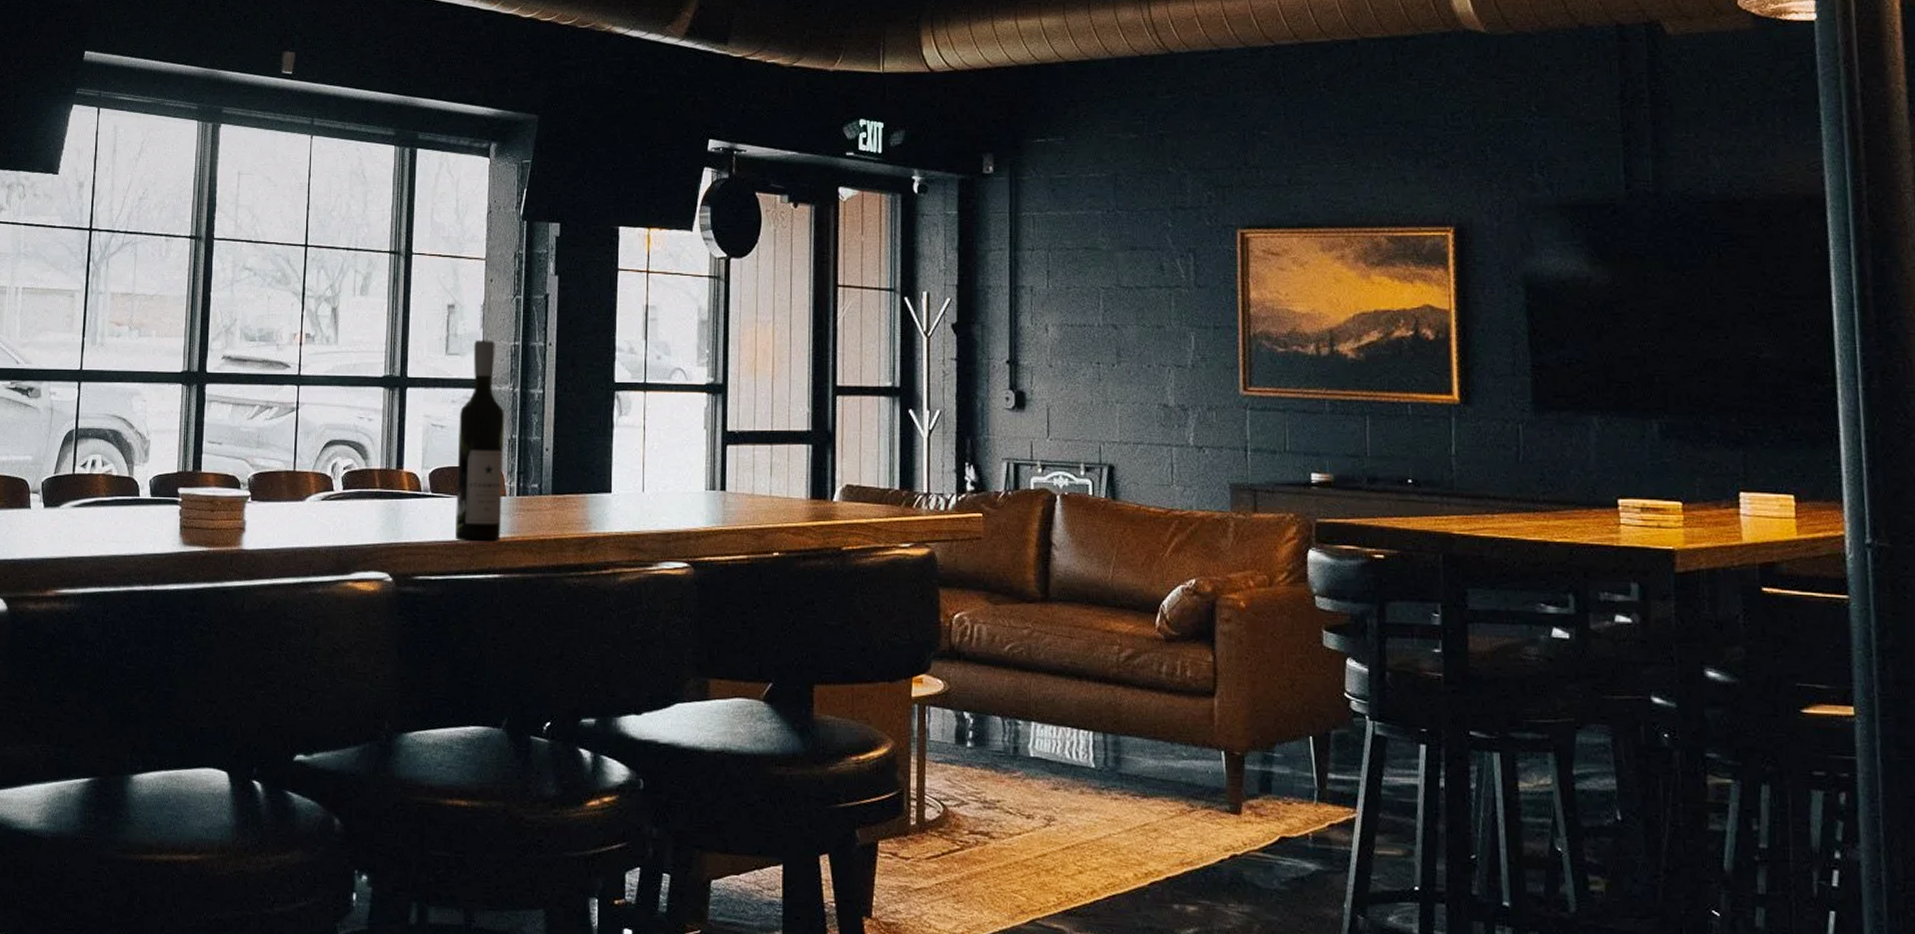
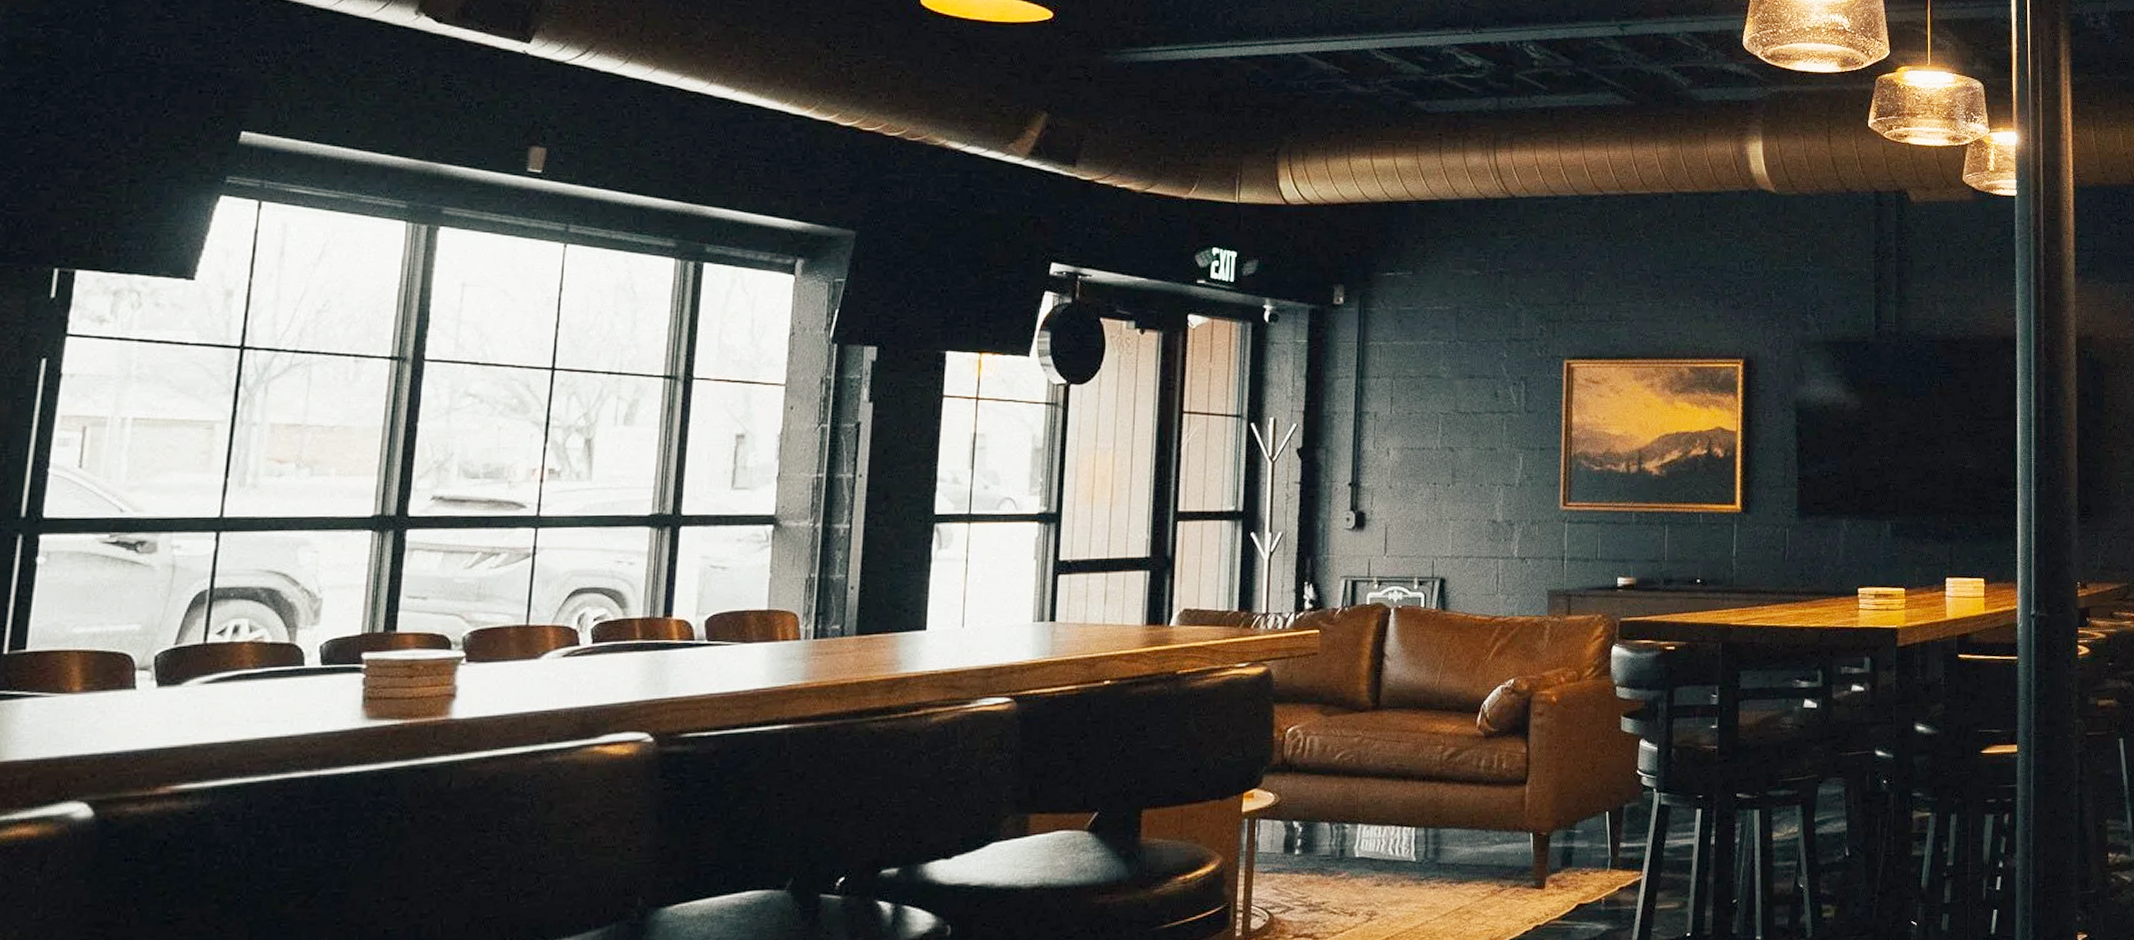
bottle: present [456,340,505,542] -> none [736,472,803,692]

